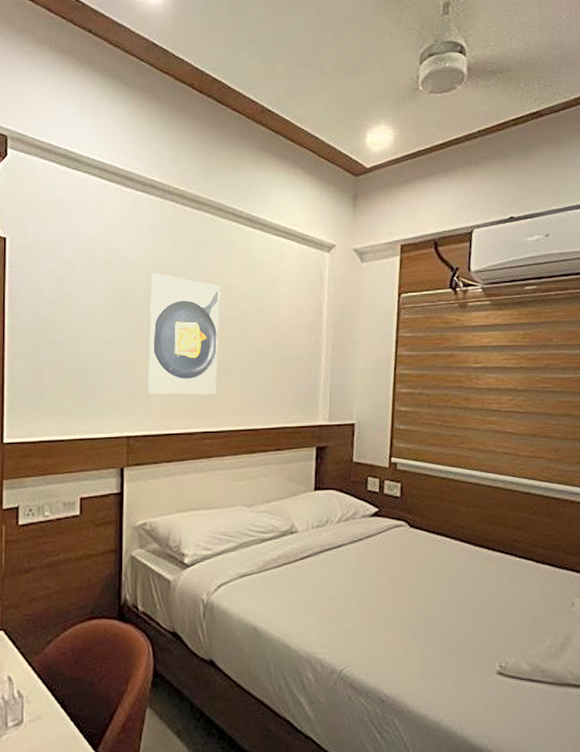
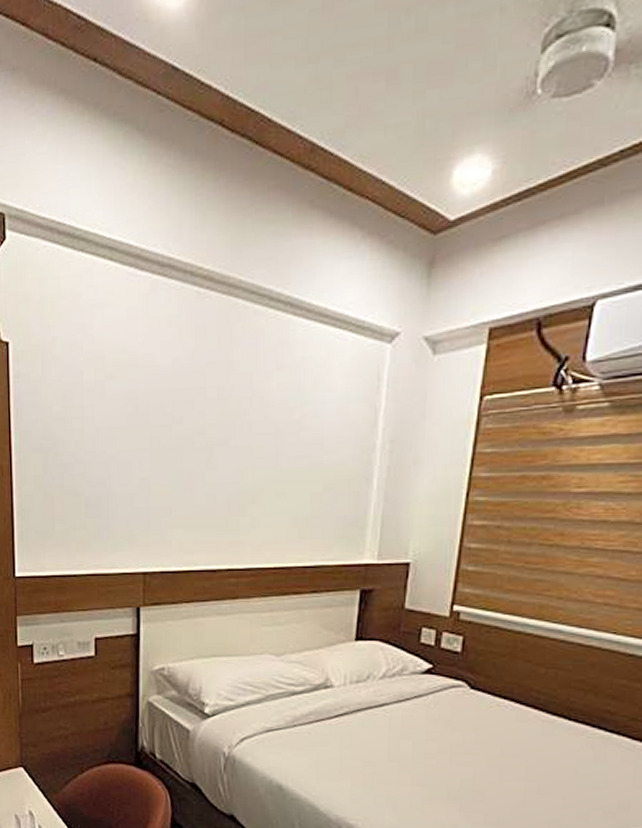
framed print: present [148,273,220,395] -> none [166,379,251,526]

